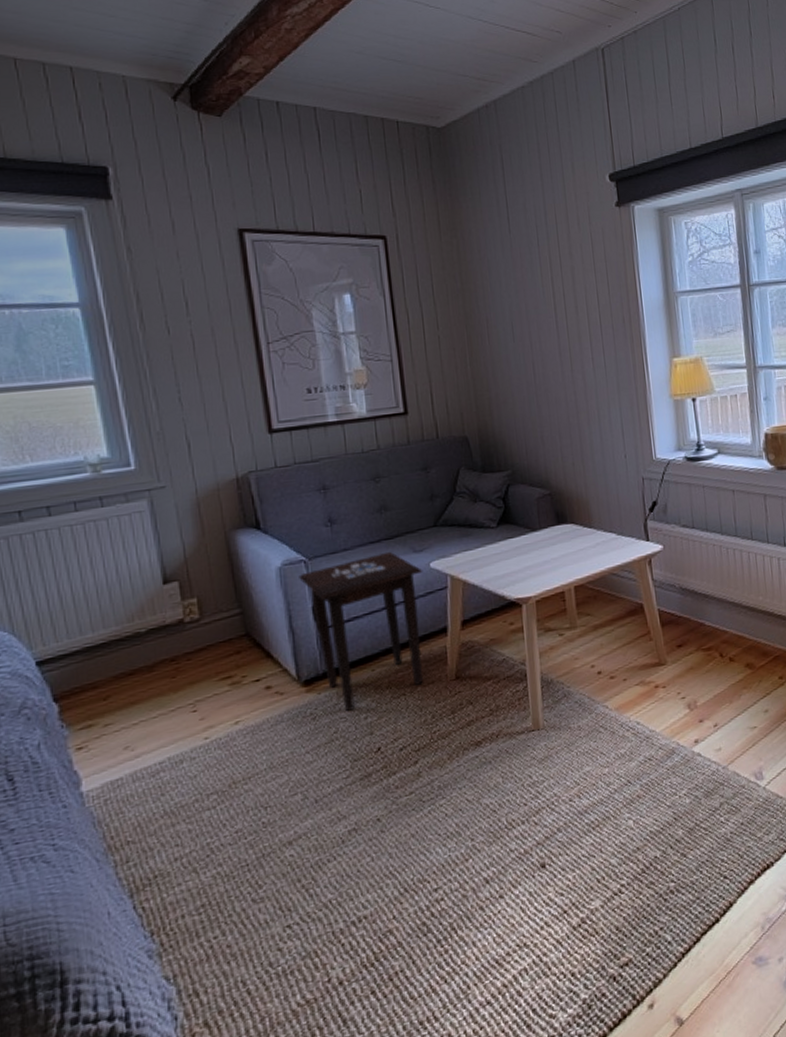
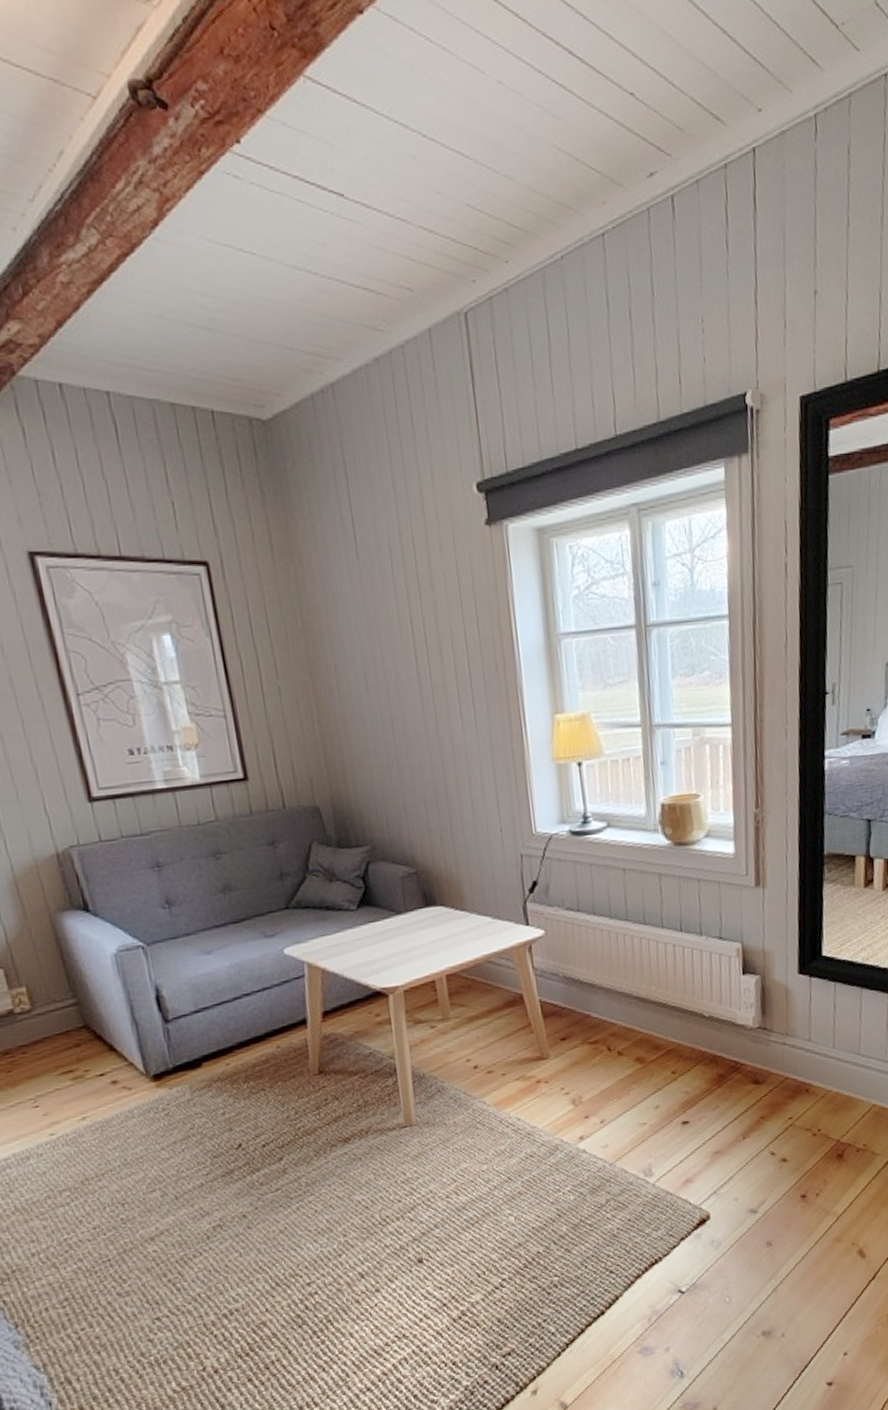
side table: present [299,551,423,711] -> none [137,936,283,1107]

